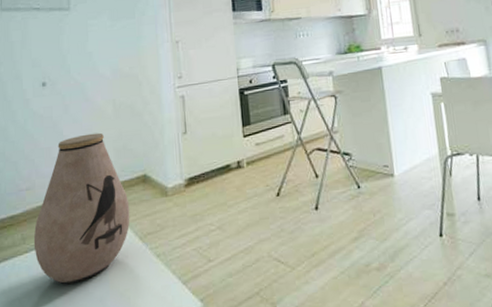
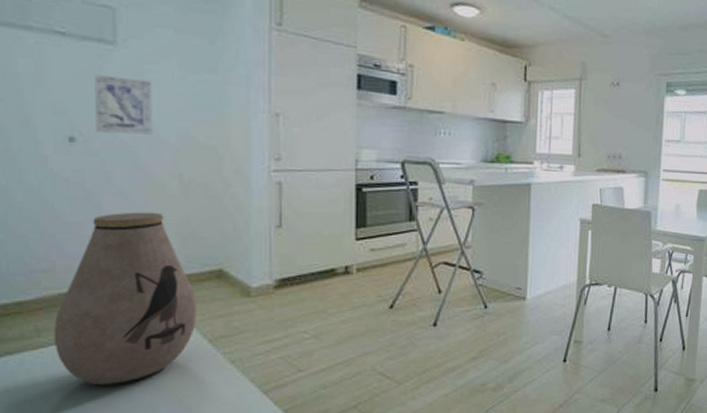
wall art: none [57,32,95,76] -> present [95,73,153,135]

